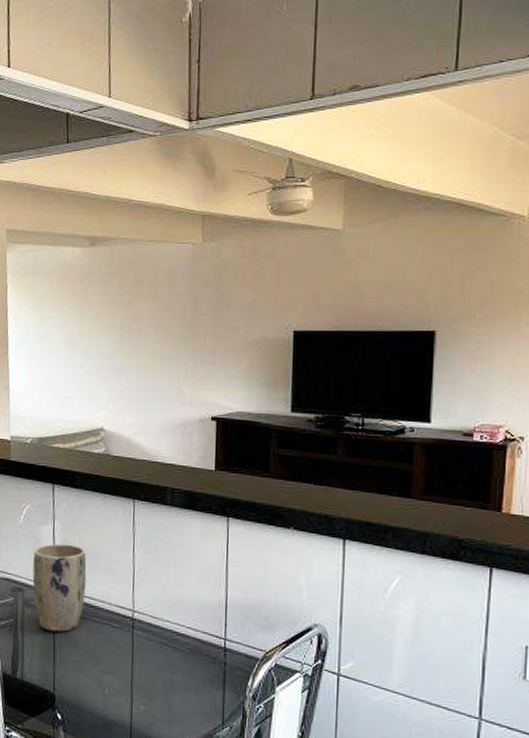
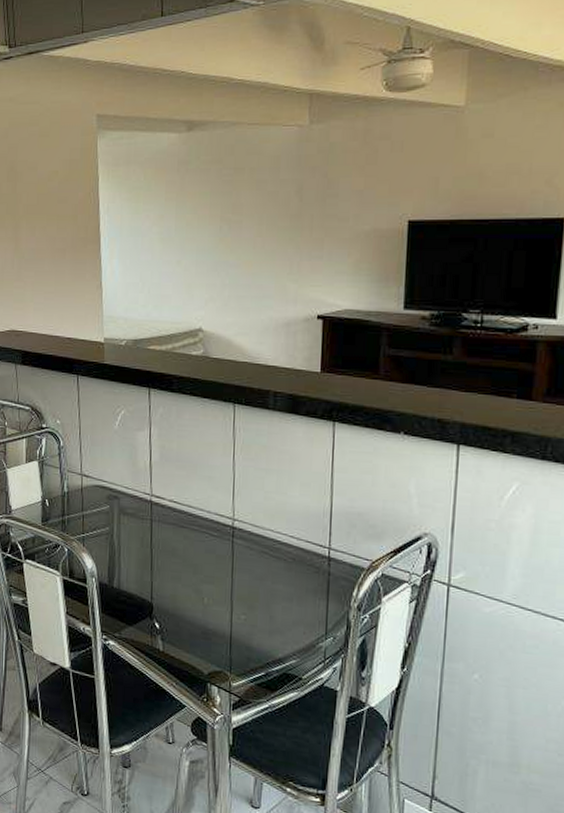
plant pot: present [32,543,87,632] -> none [128,450,185,541]

